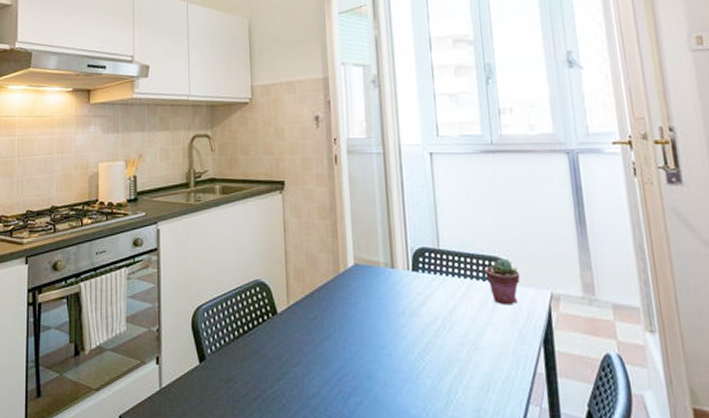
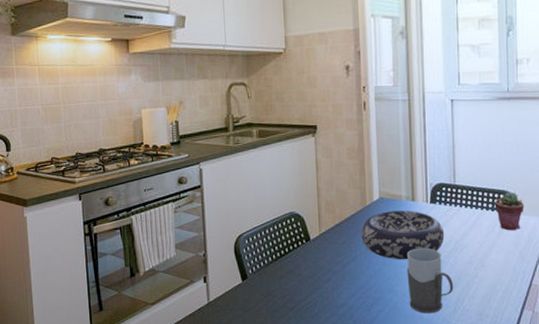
decorative bowl: none [335,278,431,340] -> present [361,210,445,260]
mug: none [388,325,445,408] -> present [407,247,454,314]

